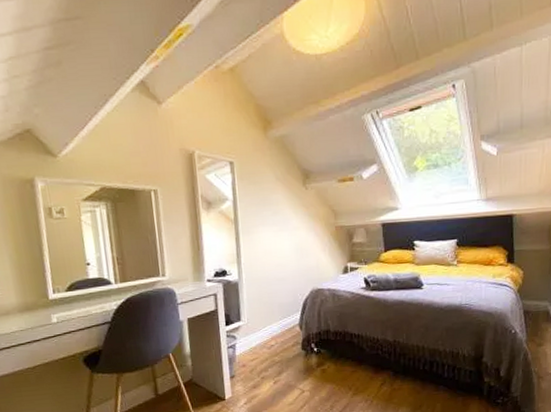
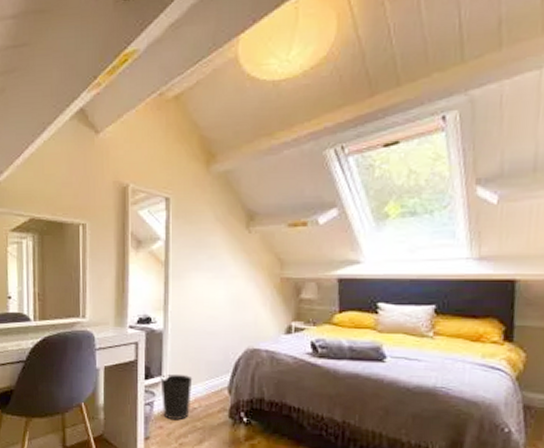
wastebasket: none [239,318,268,358] -> present [160,375,193,420]

